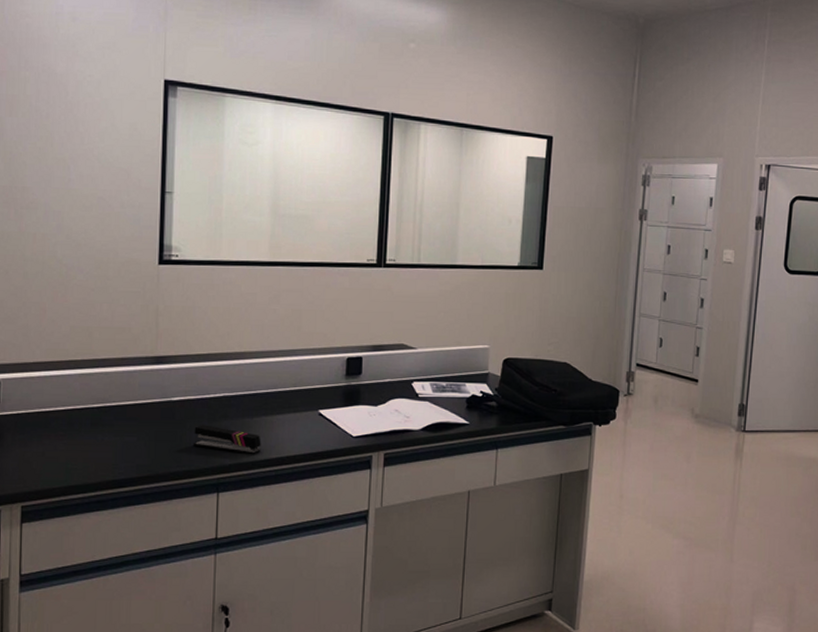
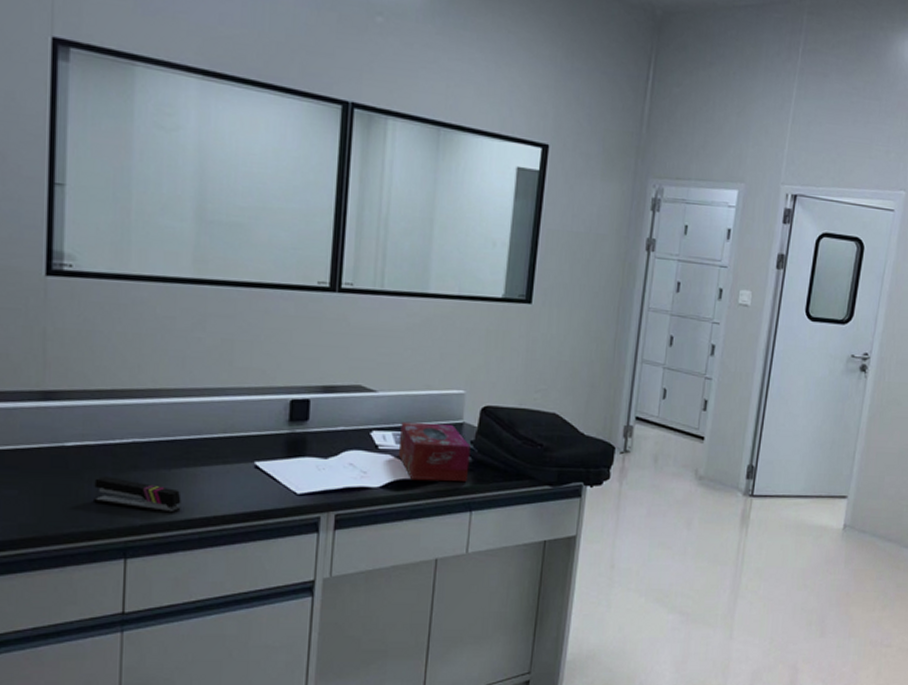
tissue box: none [435,373,495,424] -> present [398,421,471,482]

